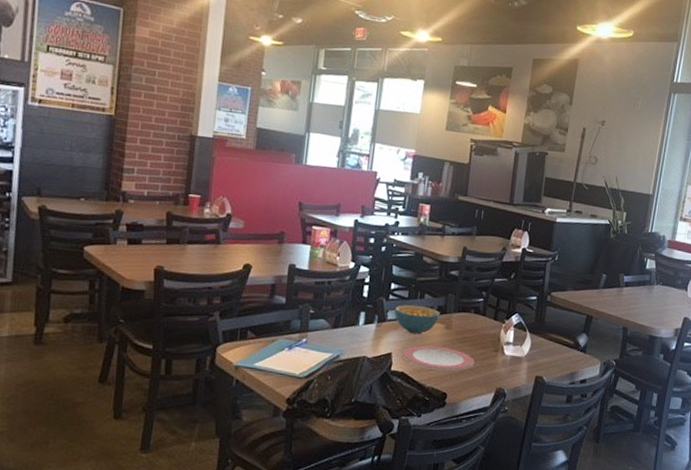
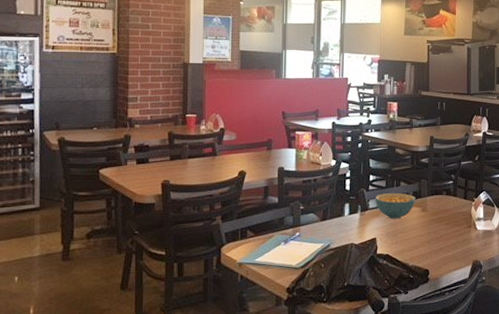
plate: present [402,345,474,371] -> none [385,228,450,249]

